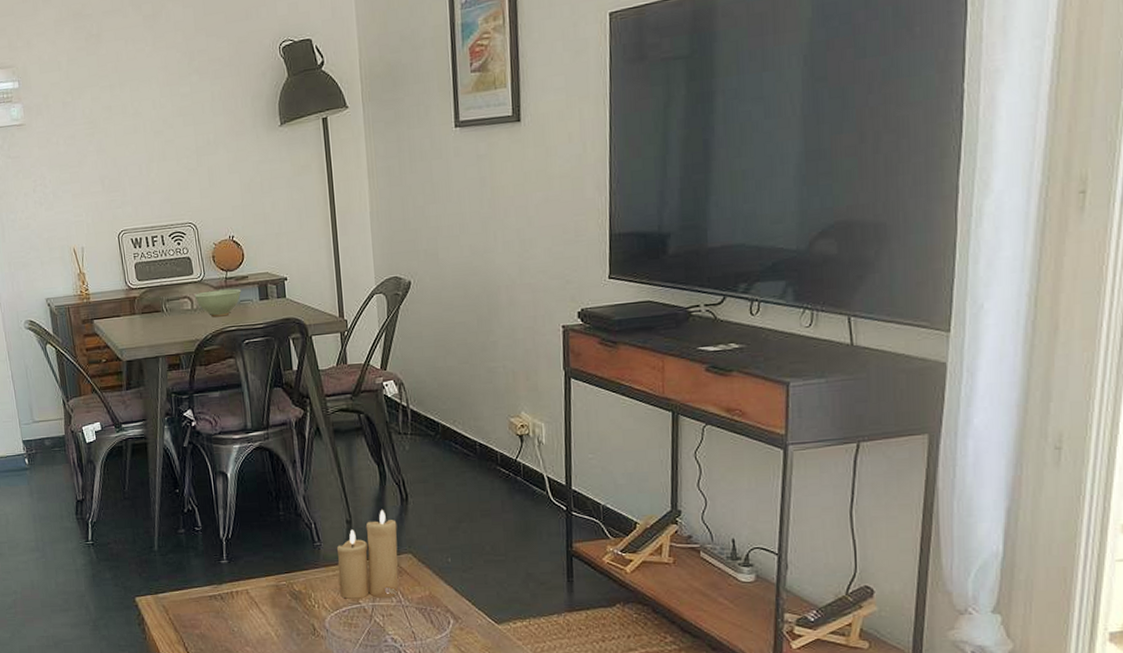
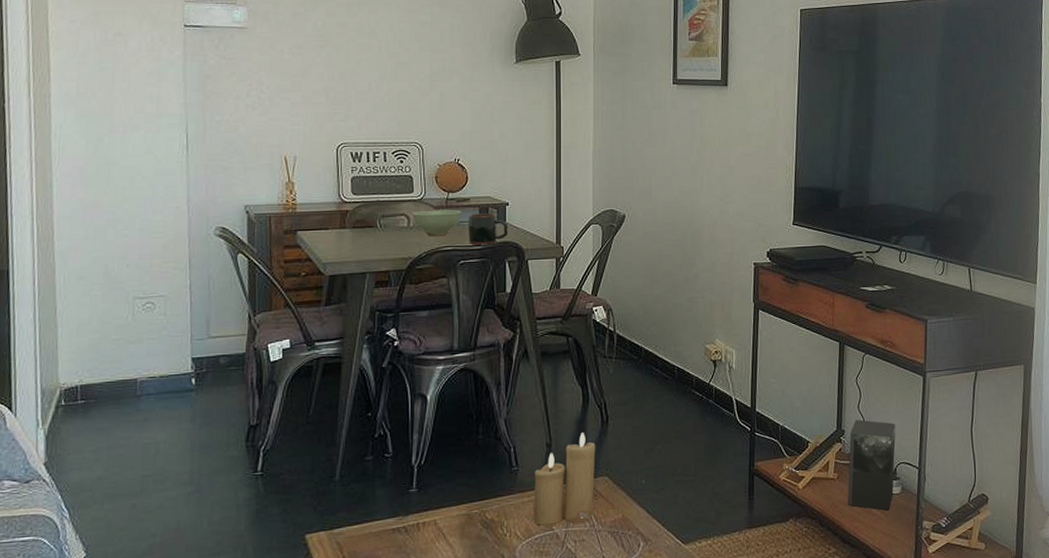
mug: none [248,289,290,323] -> present [467,213,509,244]
speaker: none [686,499,748,600] -> present [847,419,896,511]

